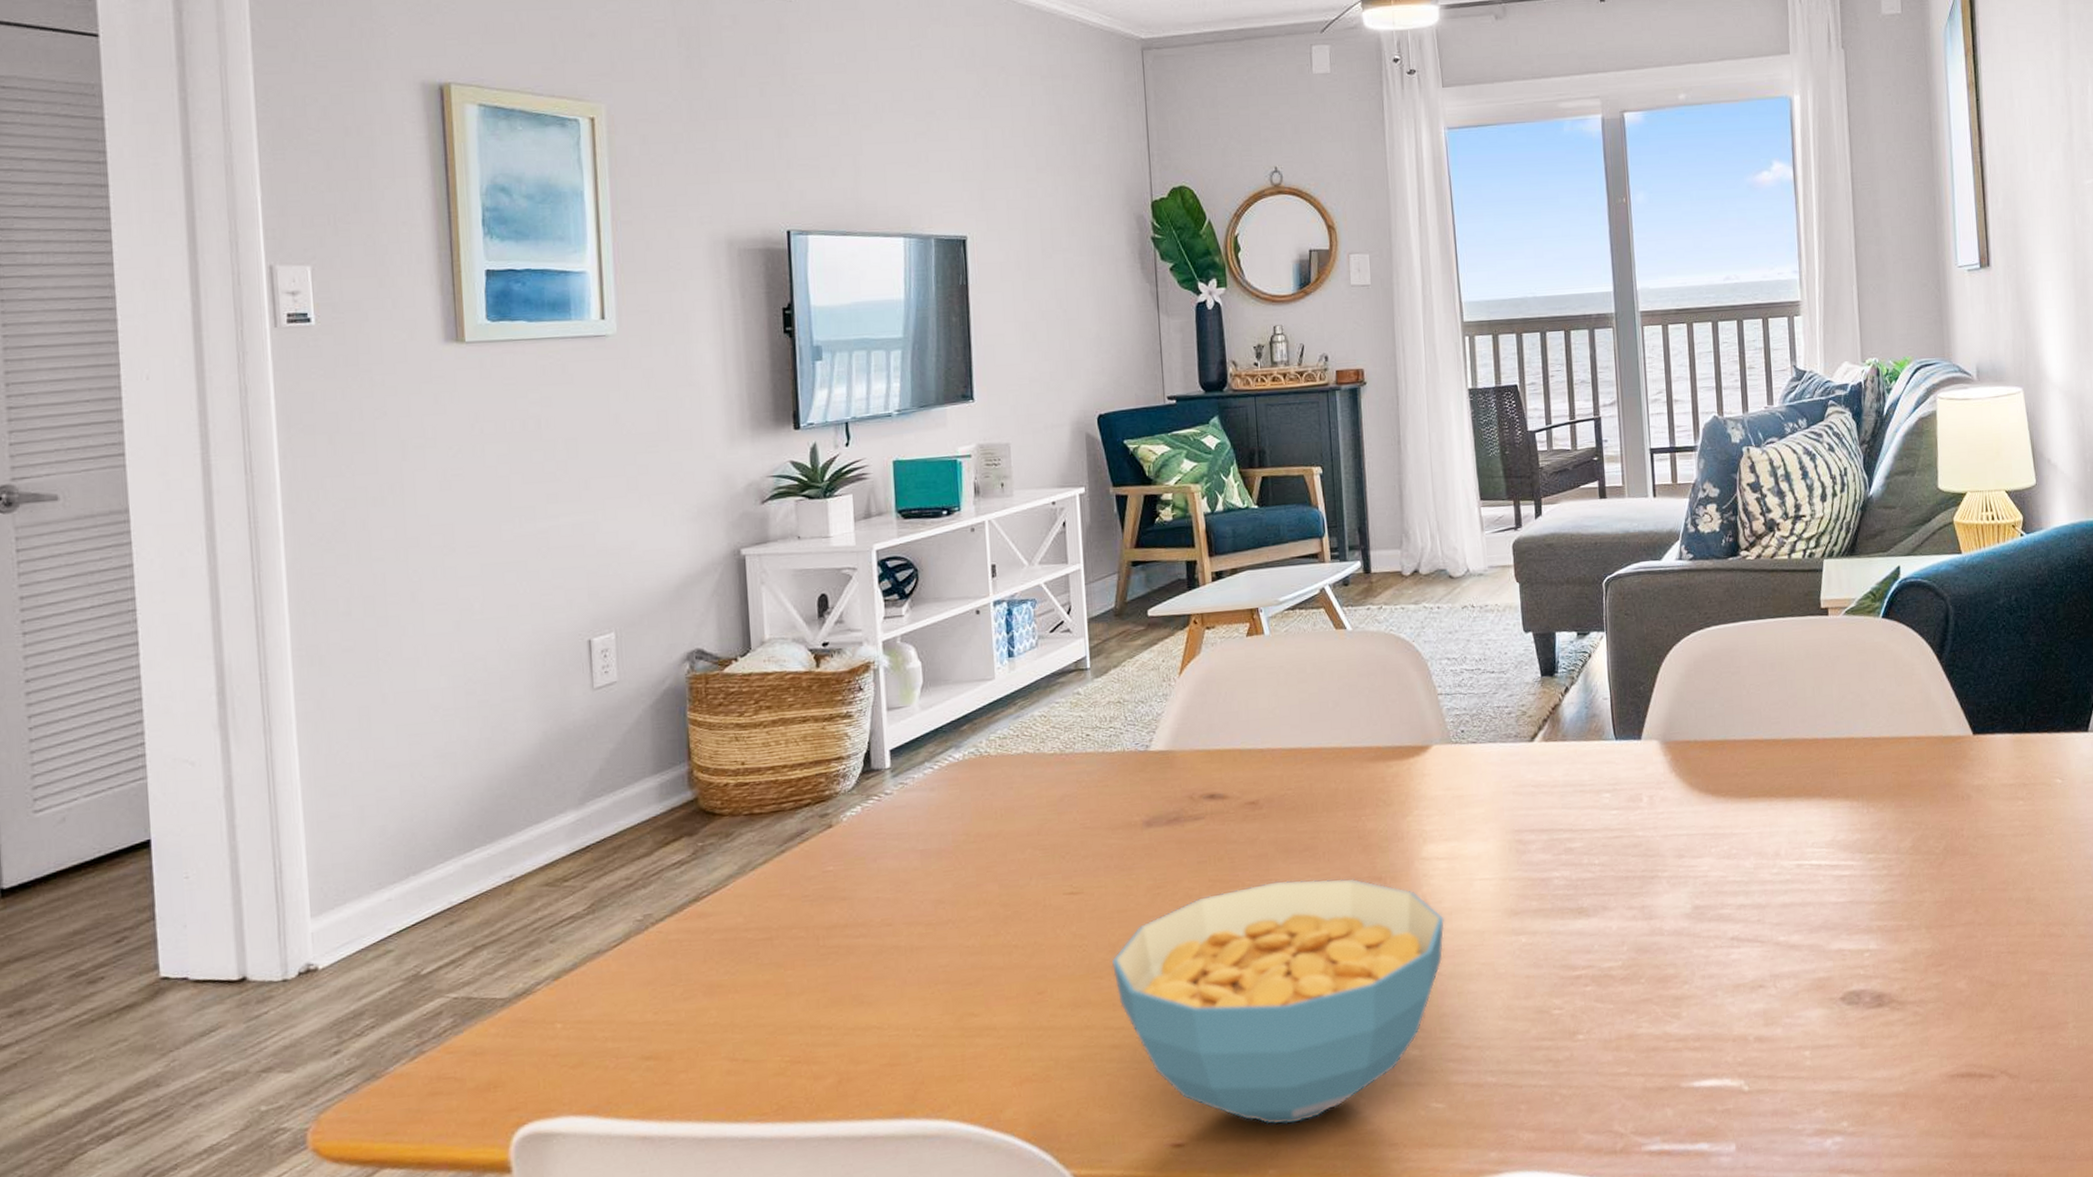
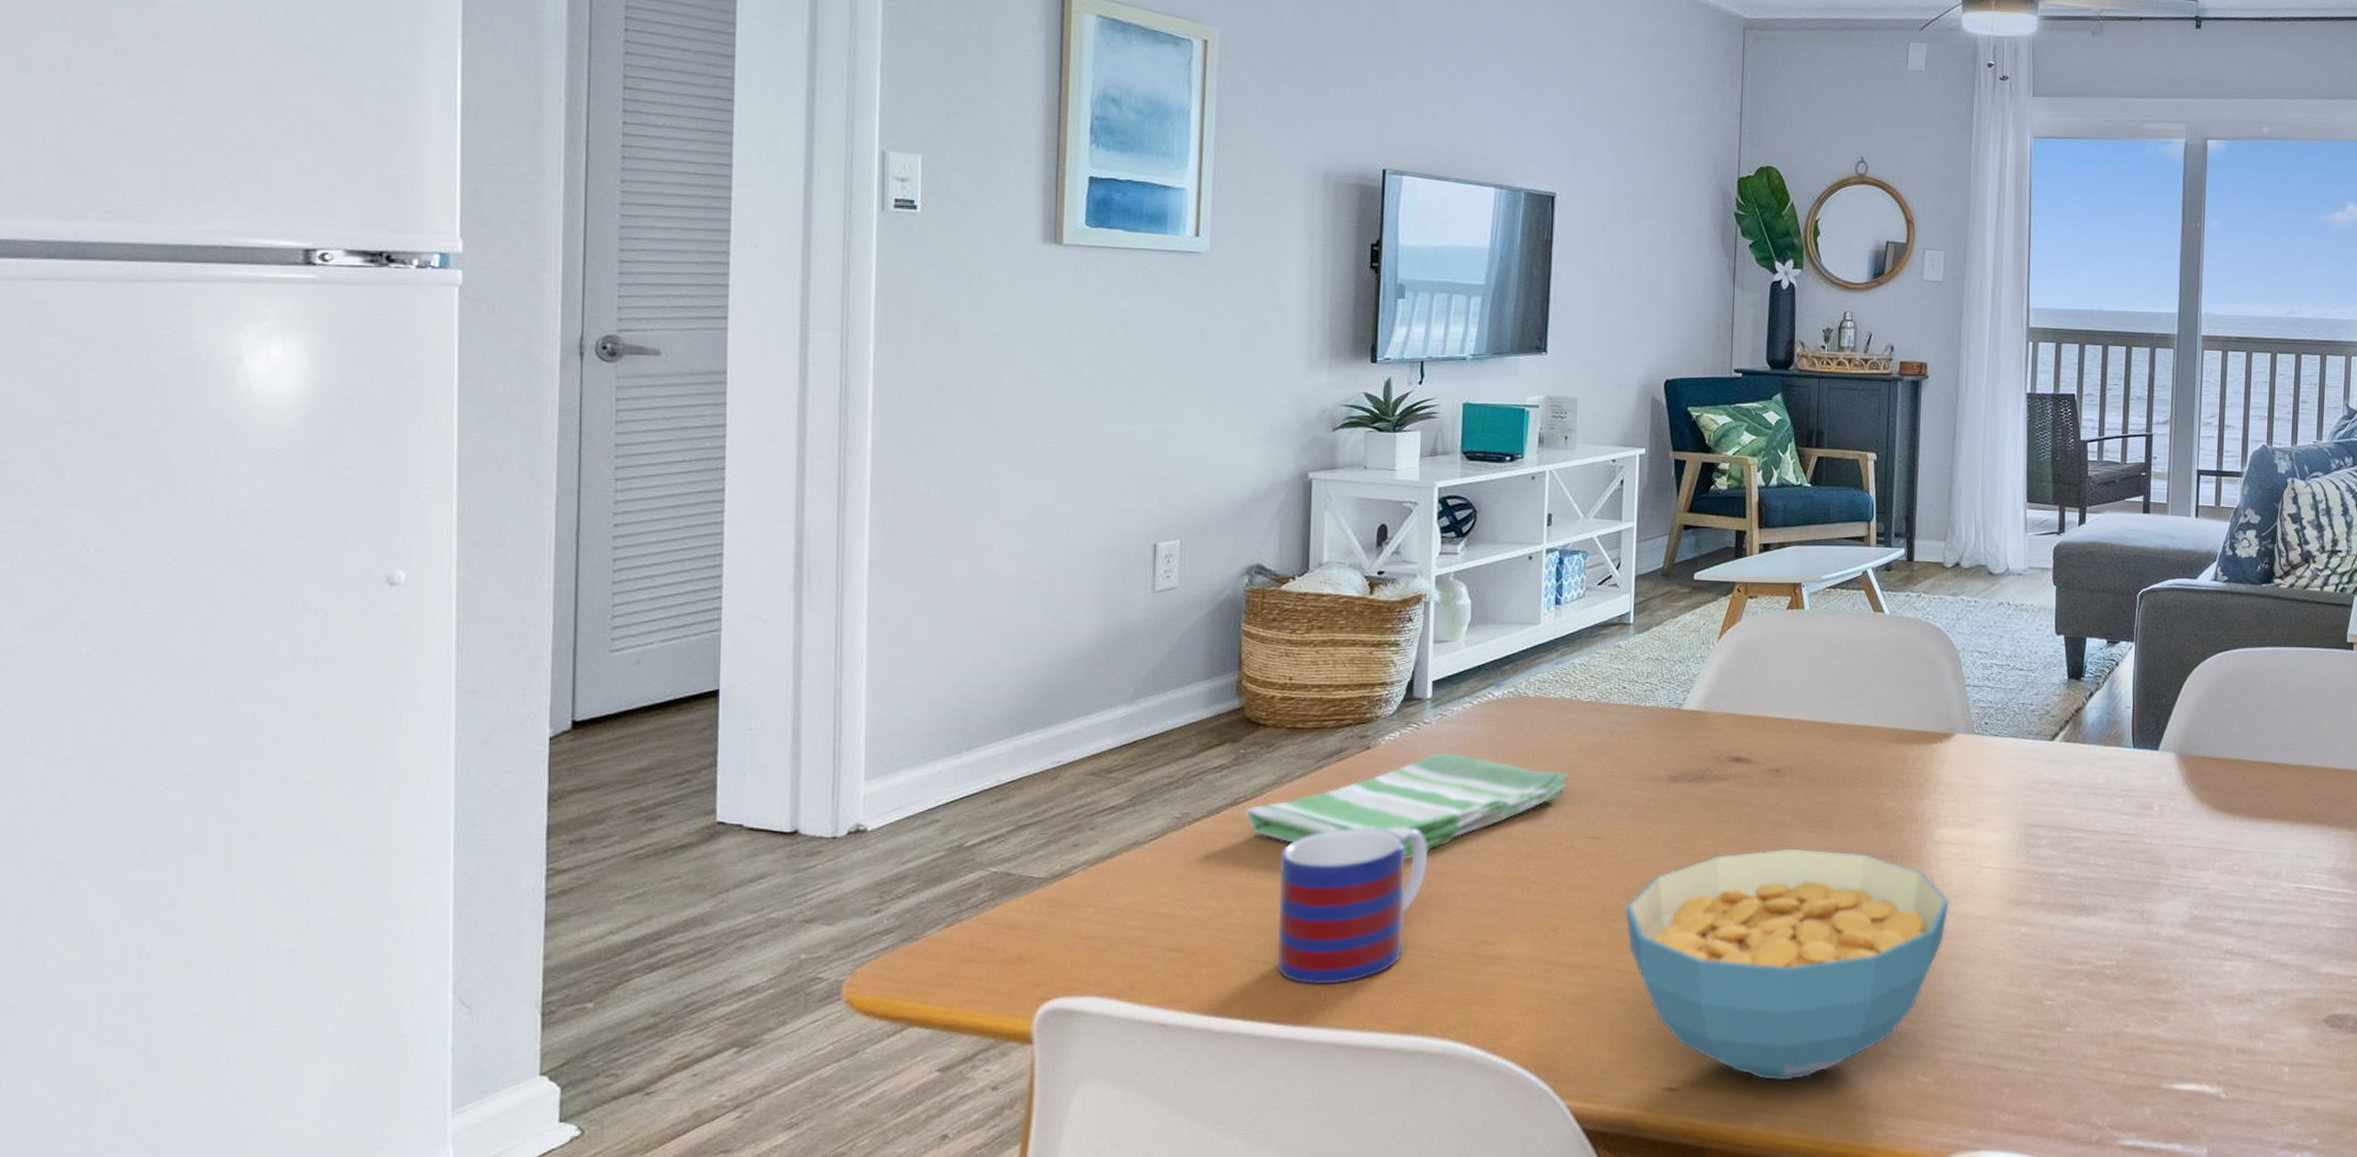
dish towel: none [709,822,1042,941] -> present [1245,752,1570,863]
mug: none [749,904,904,1079] -> present [1277,828,1428,985]

